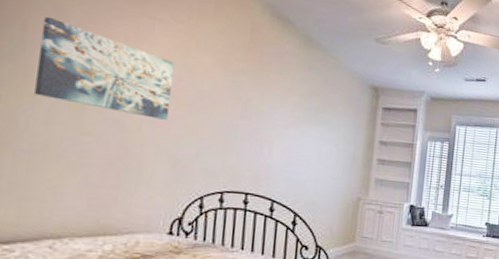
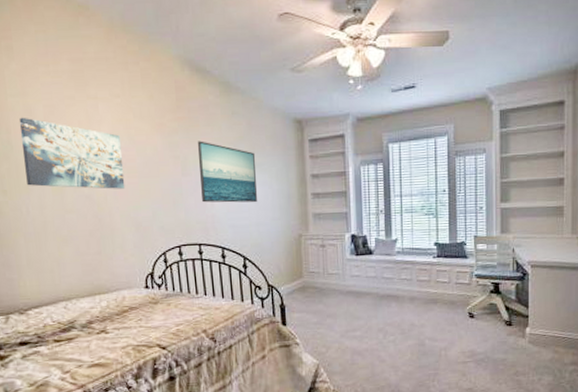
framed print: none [258,86,325,160] -> present [198,141,257,203]

